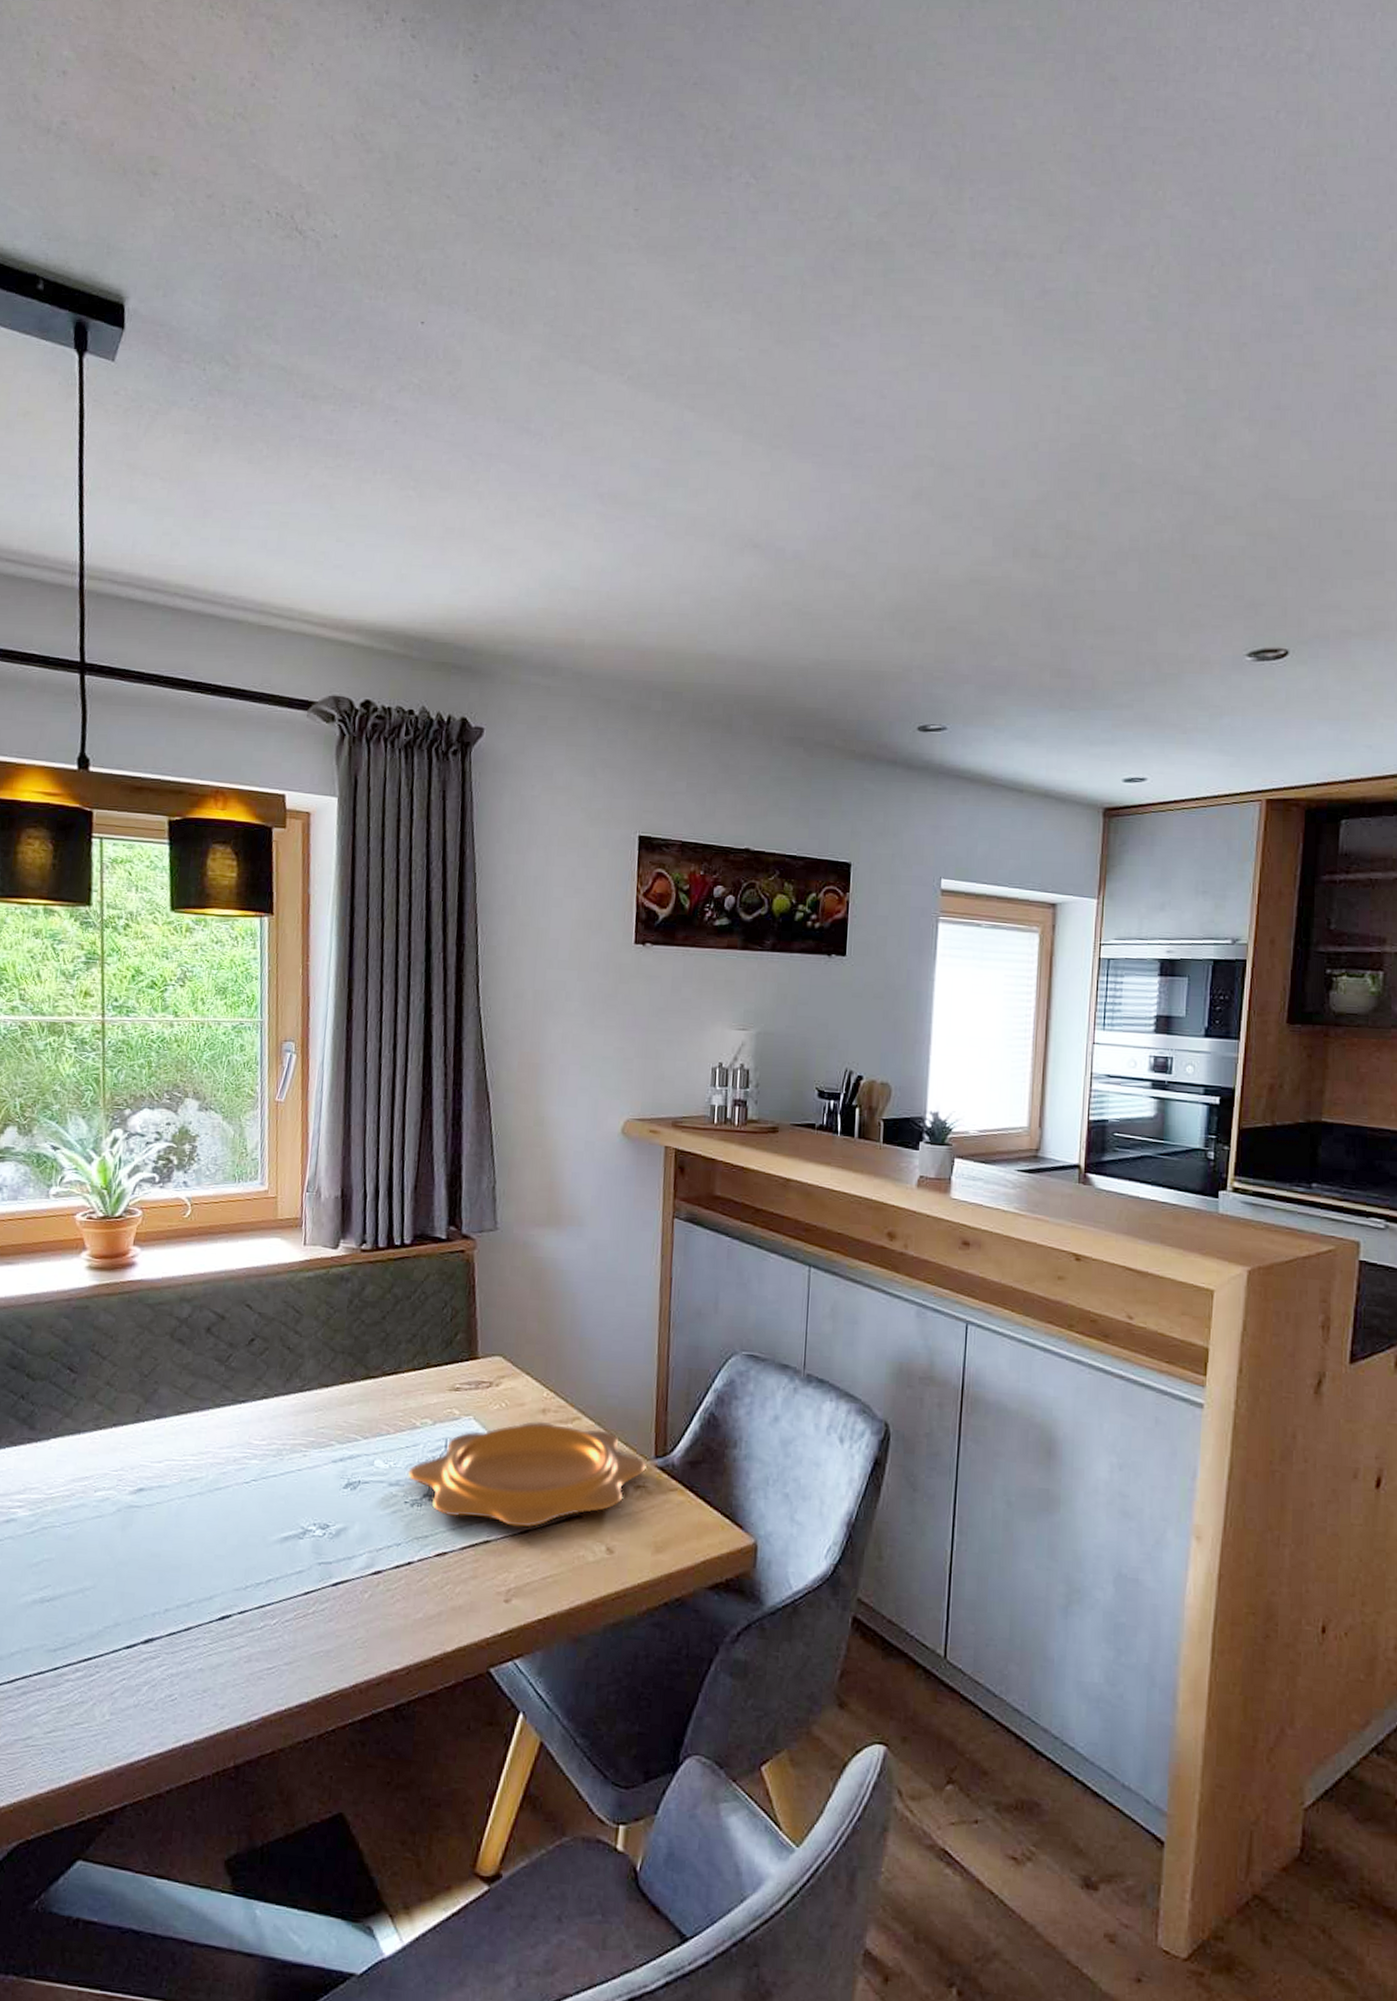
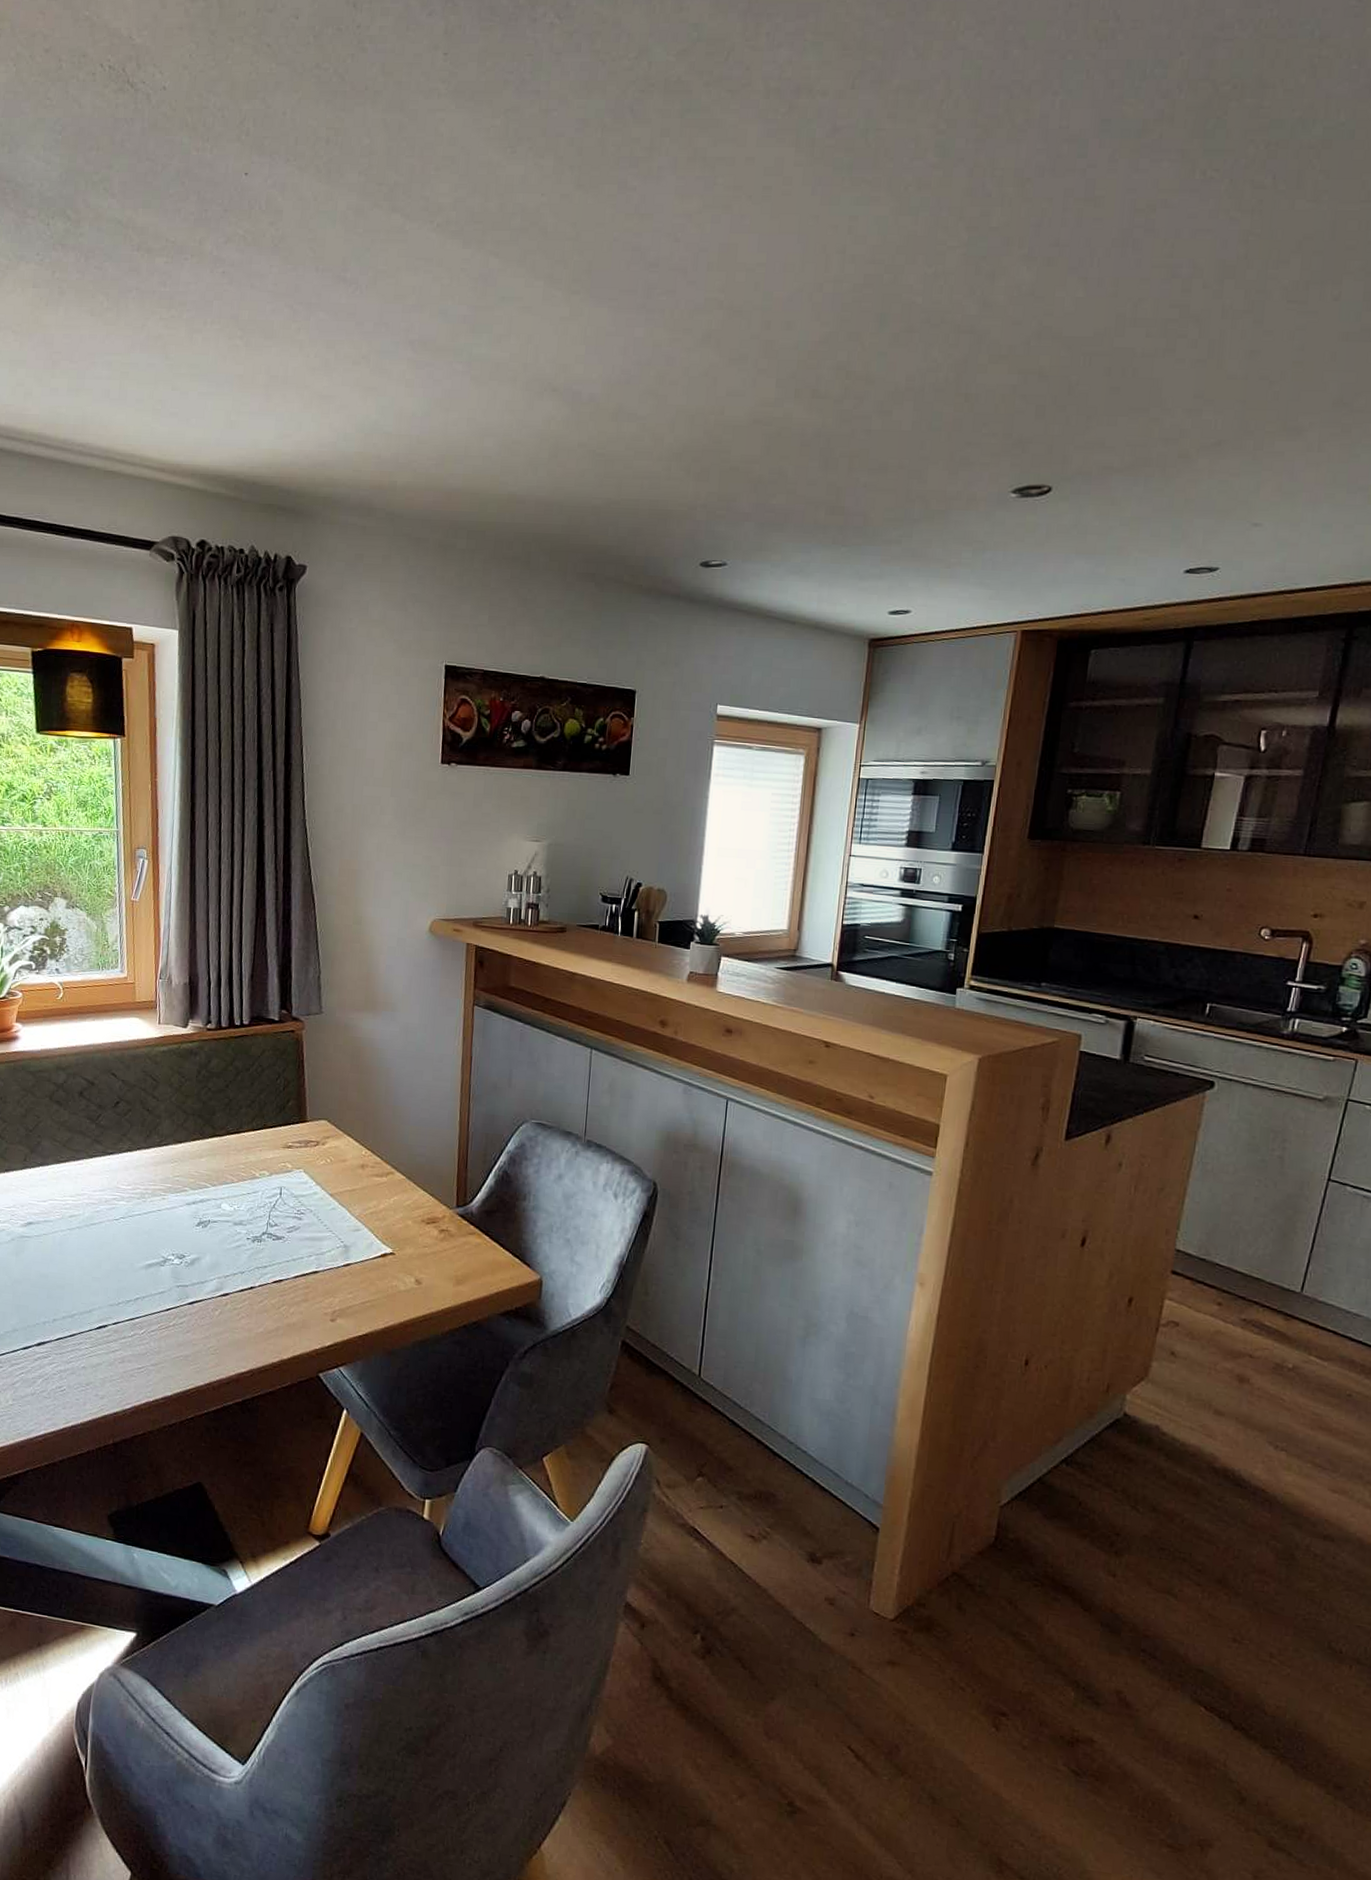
decorative bowl: present [407,1421,646,1528] -> none [249,1175,449,1262]

